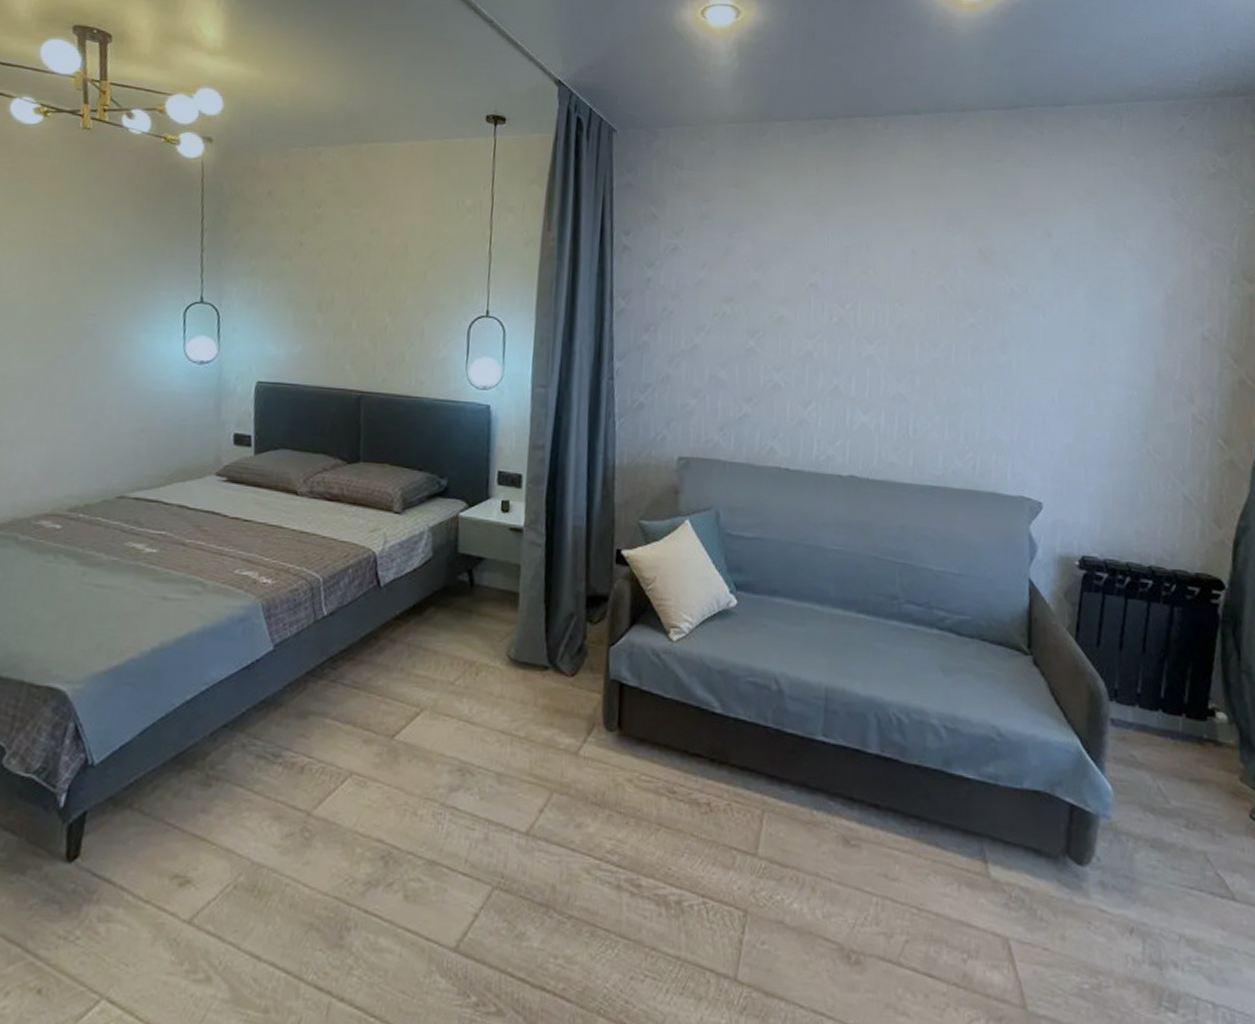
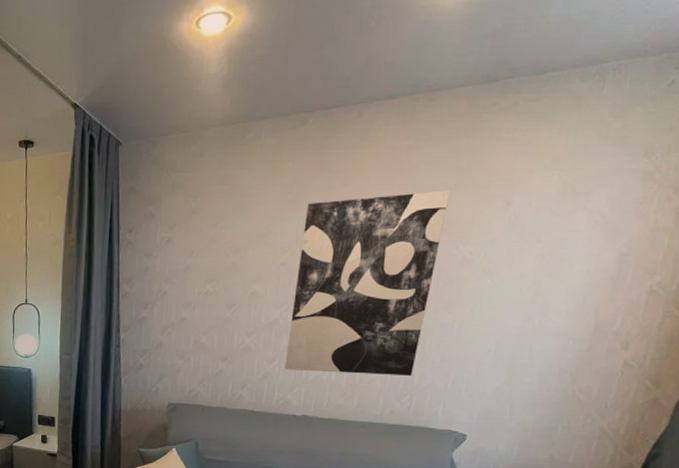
wall art: none [823,215,989,427] -> present [284,190,451,376]

